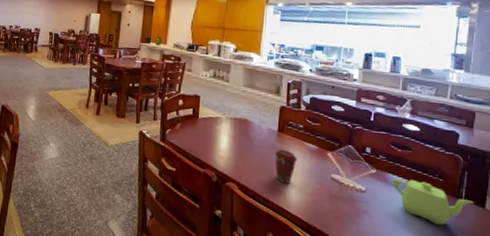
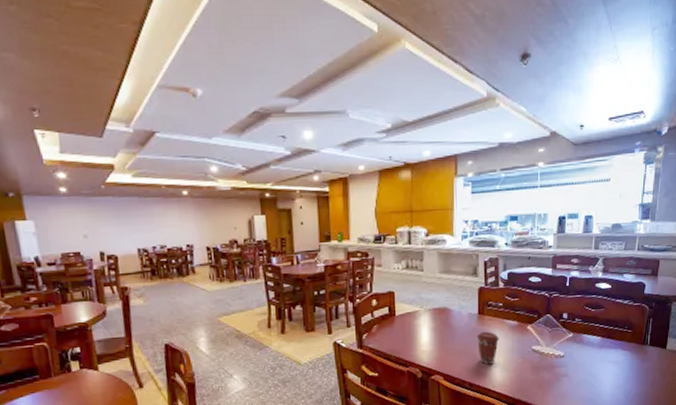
teapot: present [392,178,474,226] -> none [587,335,657,373]

